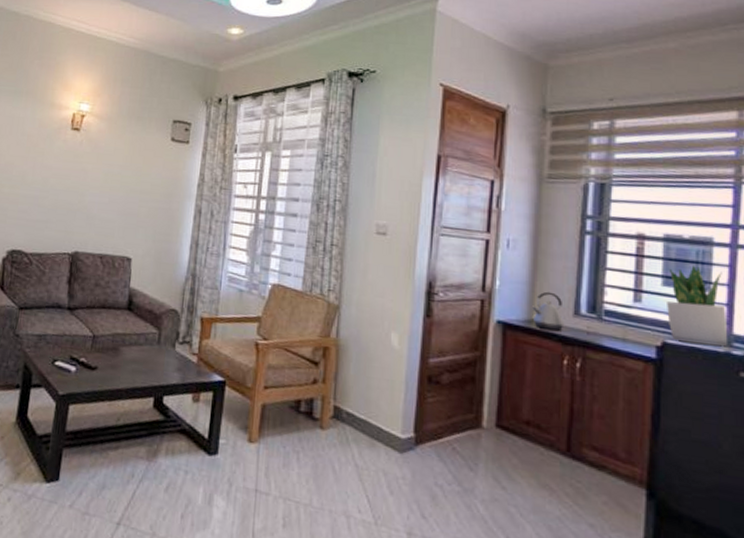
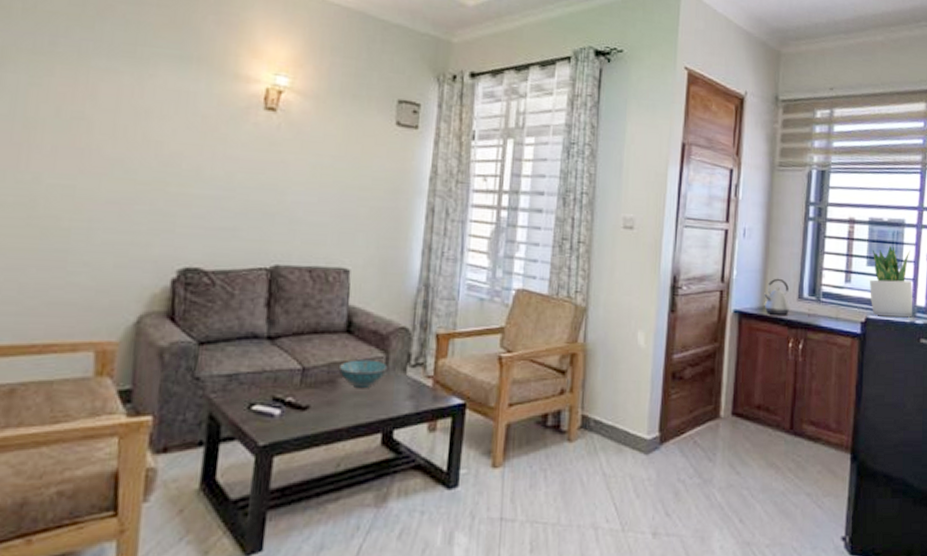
decorative bowl: none [120,333,160,358] -> present [338,359,388,389]

